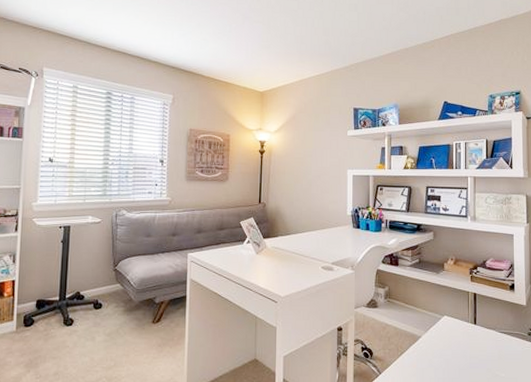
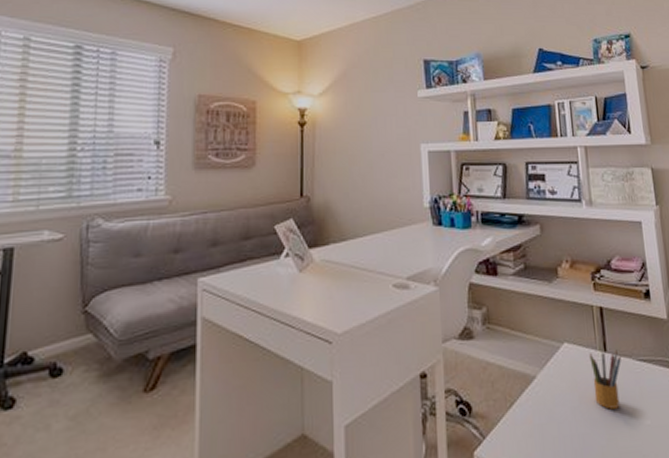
pencil box: none [463,324,487,364] -> present [589,350,621,409]

